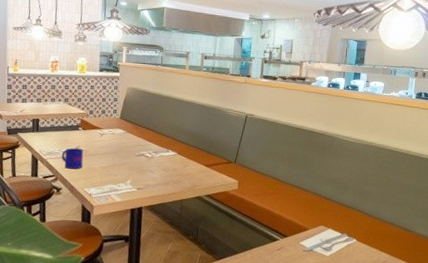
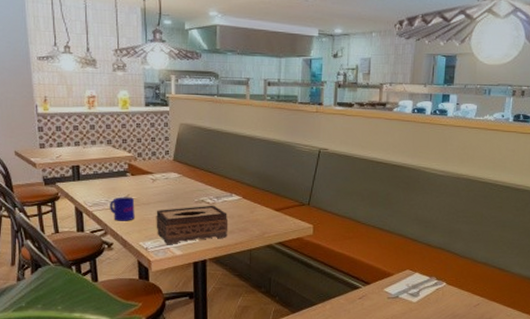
tissue box: none [100,158,164,192] -> present [156,205,229,244]

